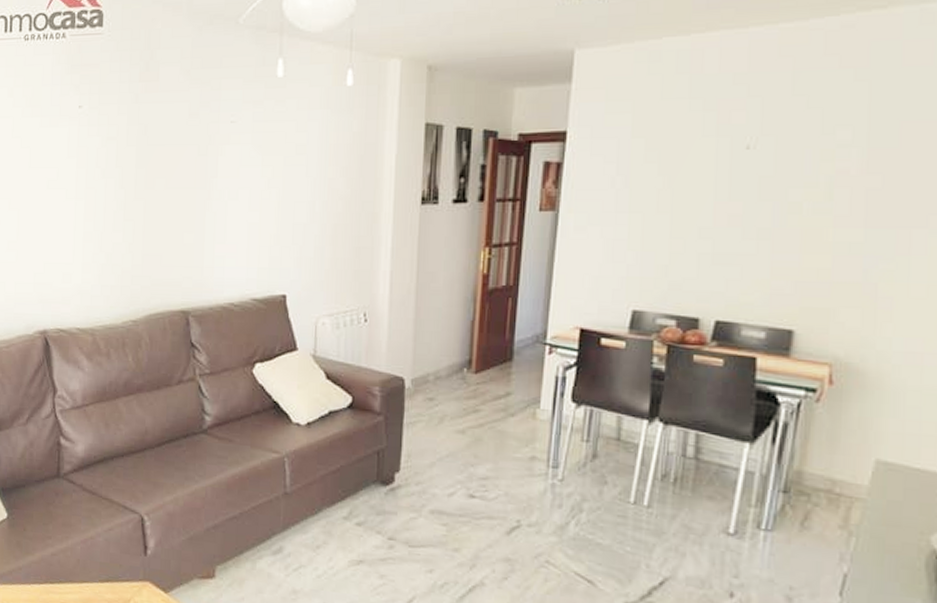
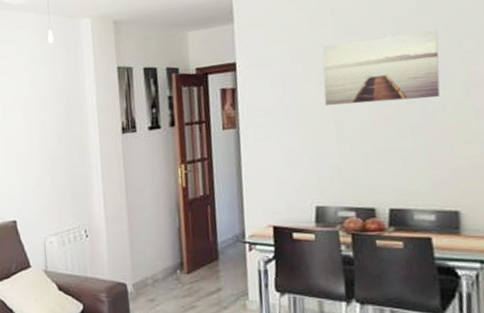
wall art: none [664,114,810,197] -> present [322,30,440,105]

